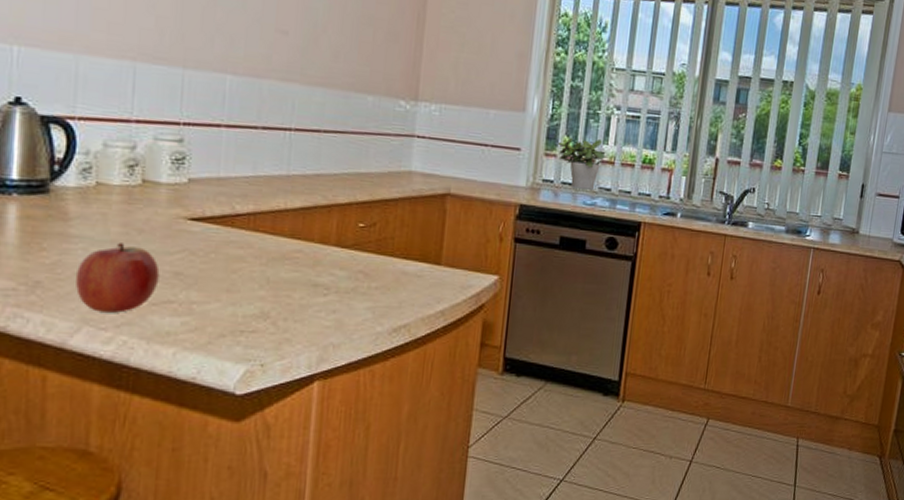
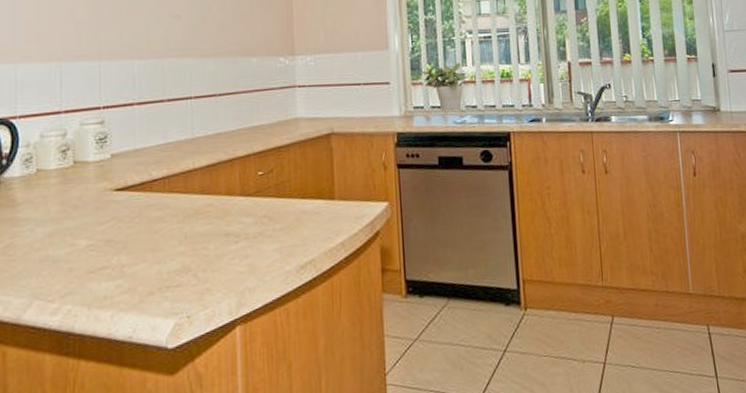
fruit: present [74,242,160,313] -> none [24,220,94,286]

